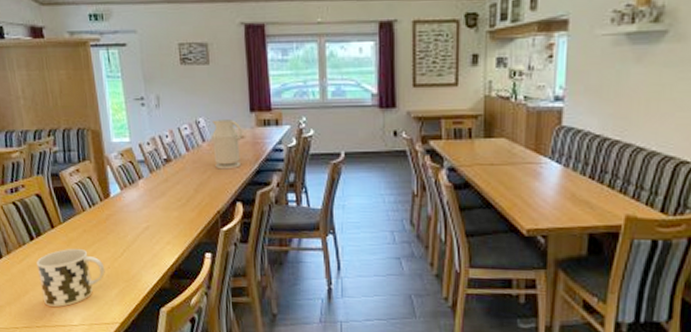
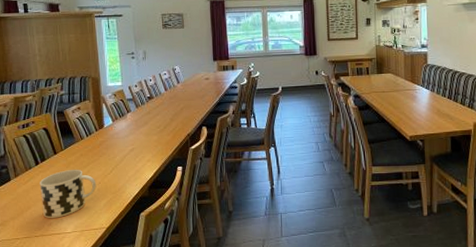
water jug: present [211,119,243,170] -> none [185,66,208,103]

